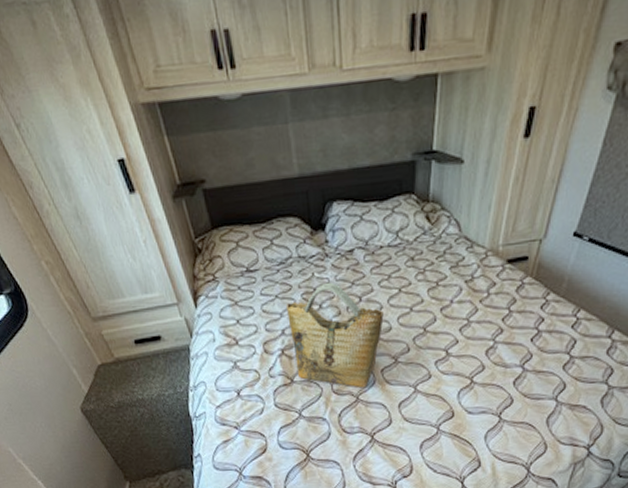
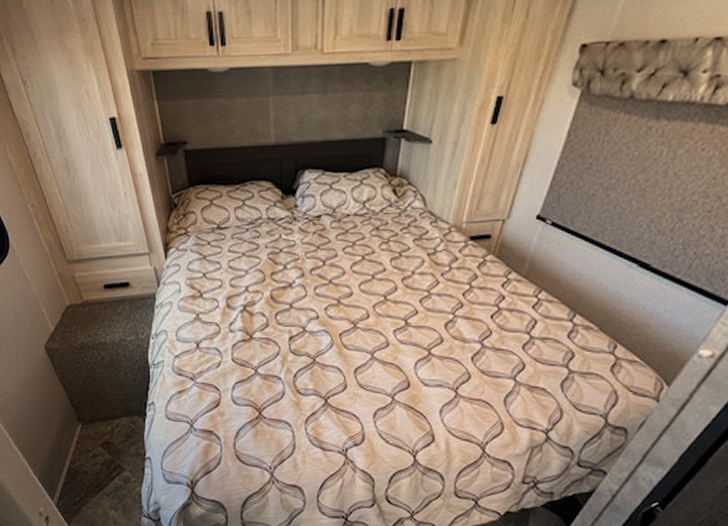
grocery bag: present [287,282,384,388] -> none [252,244,346,351]

